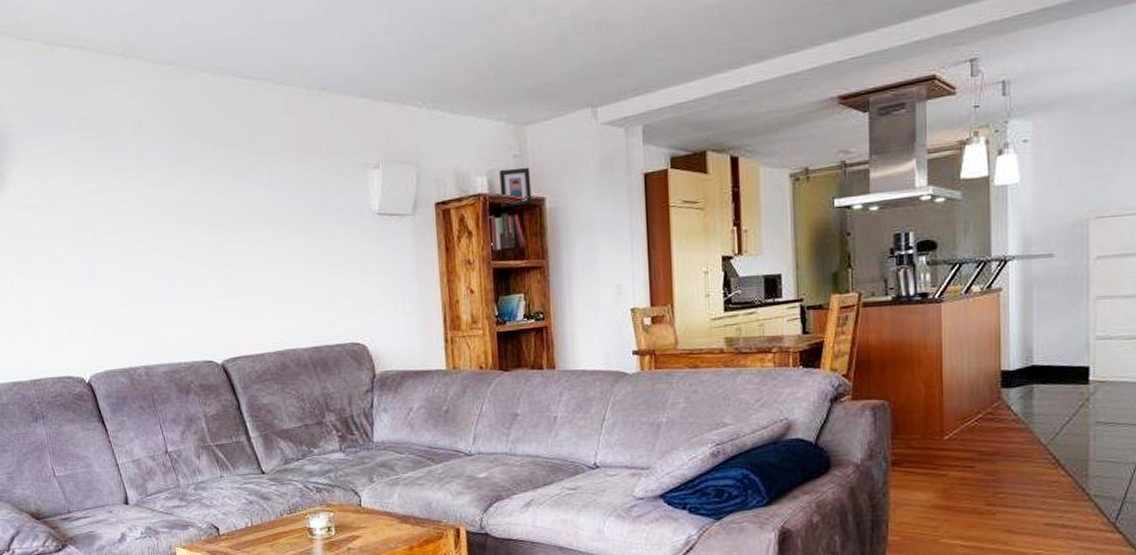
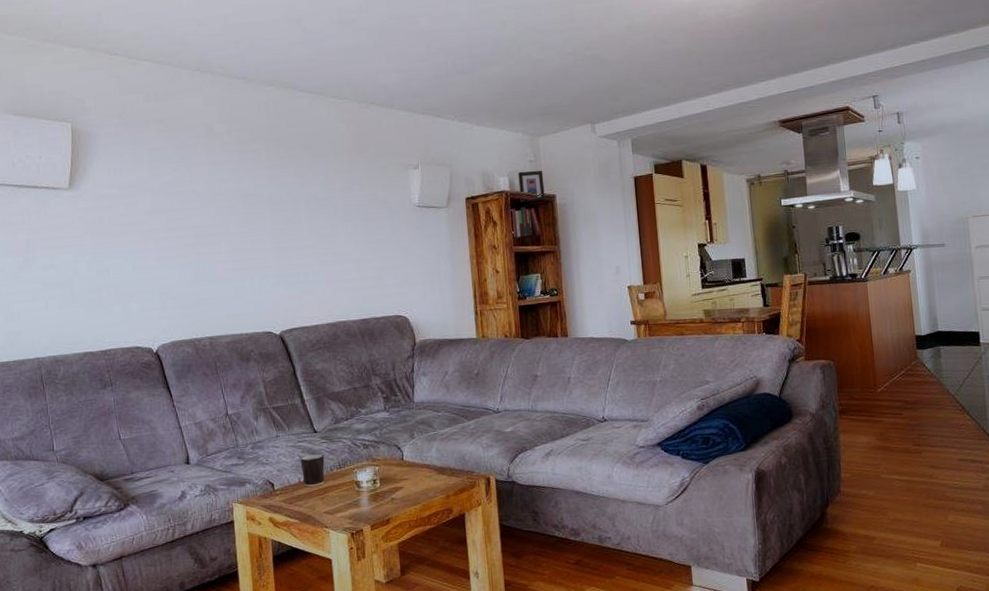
mug: none [247,497,274,533] -> present [300,453,325,487]

